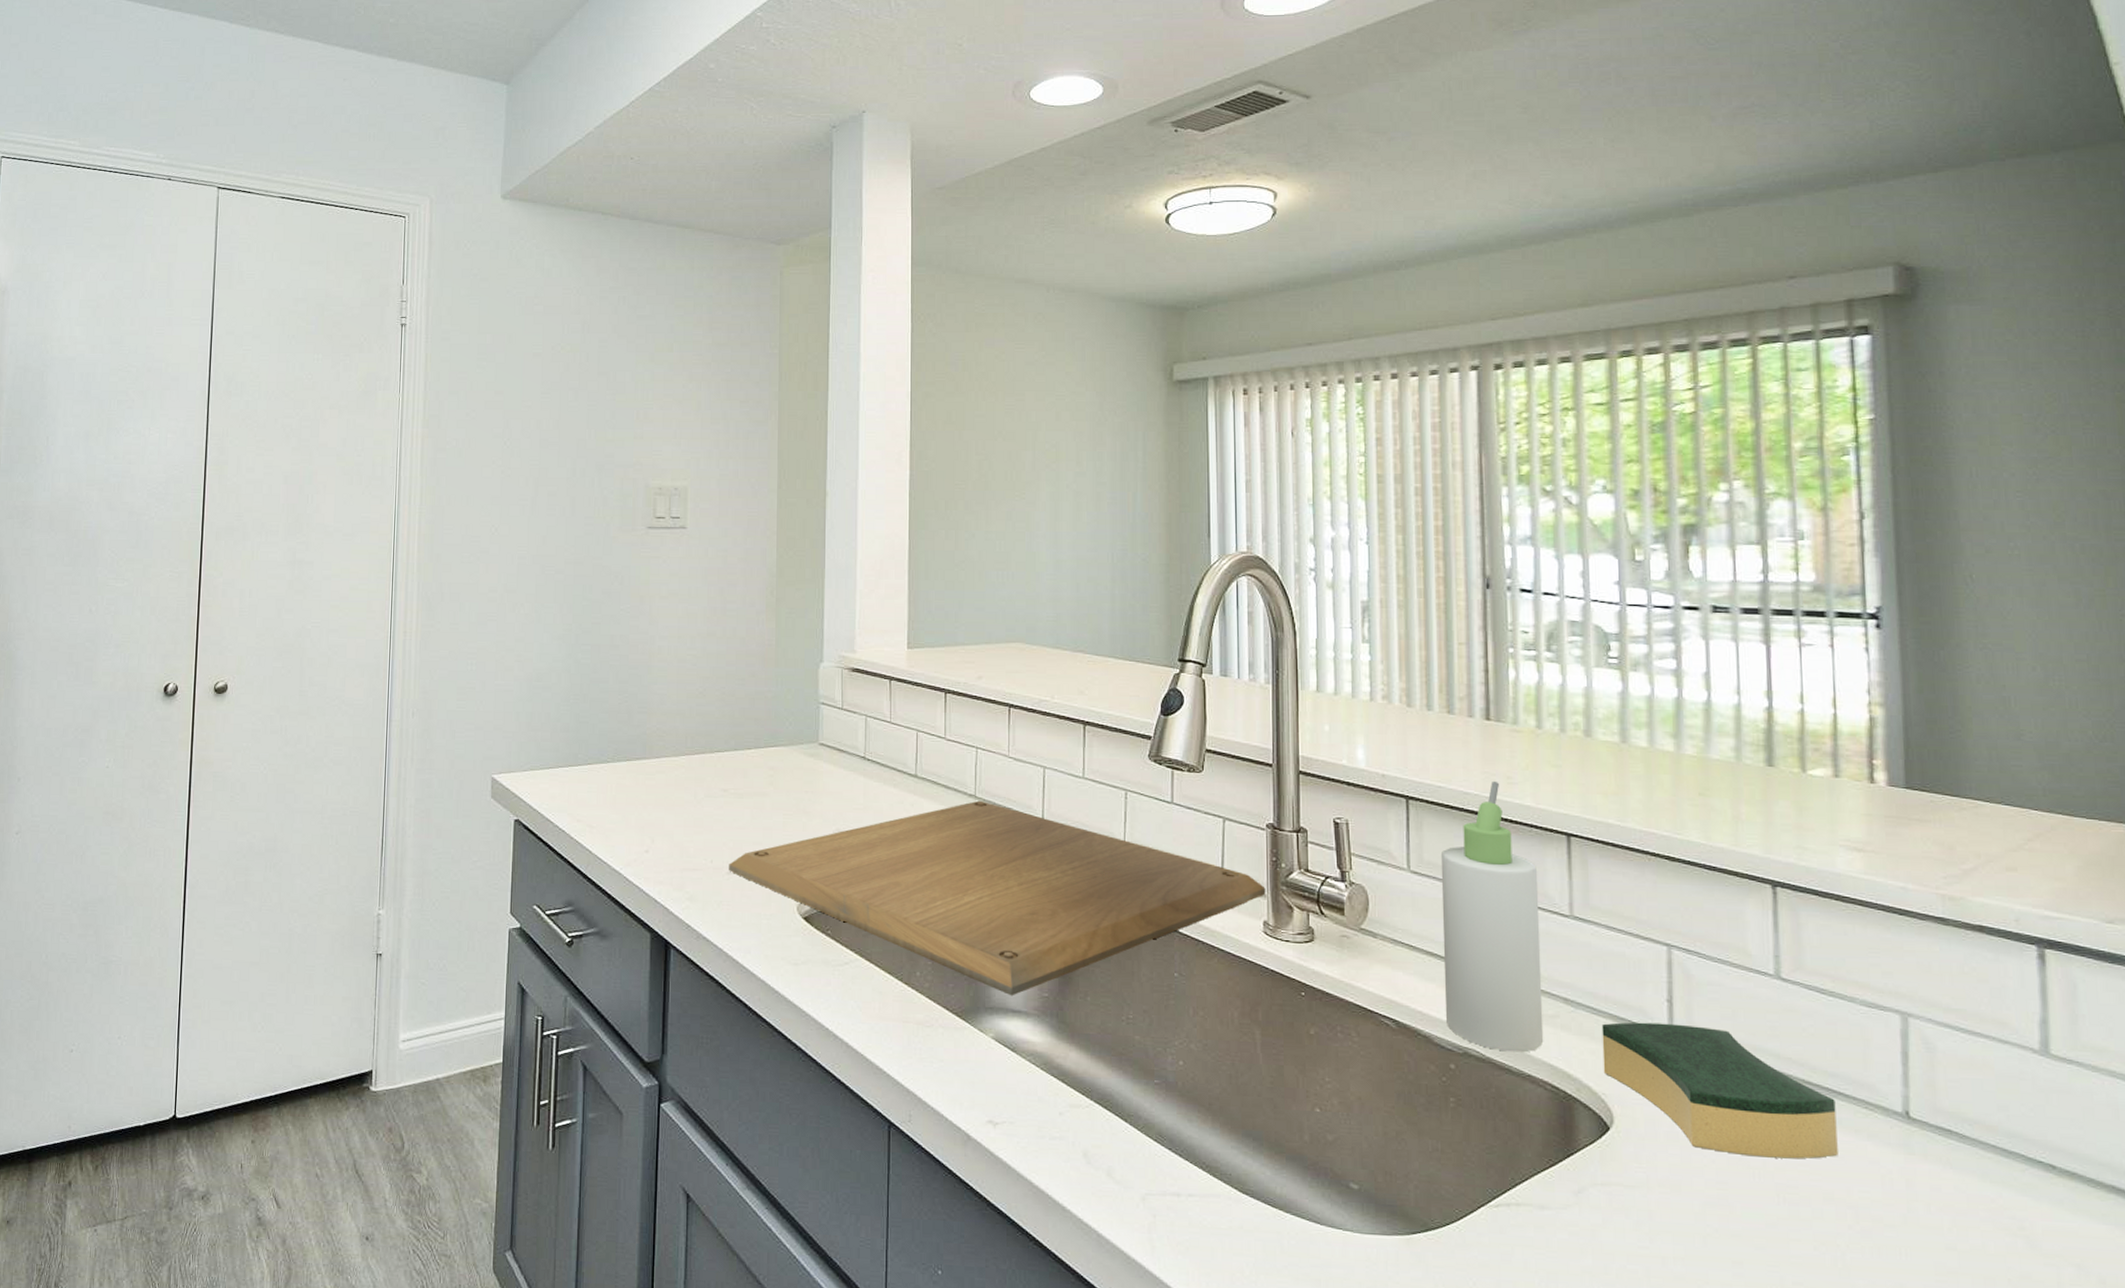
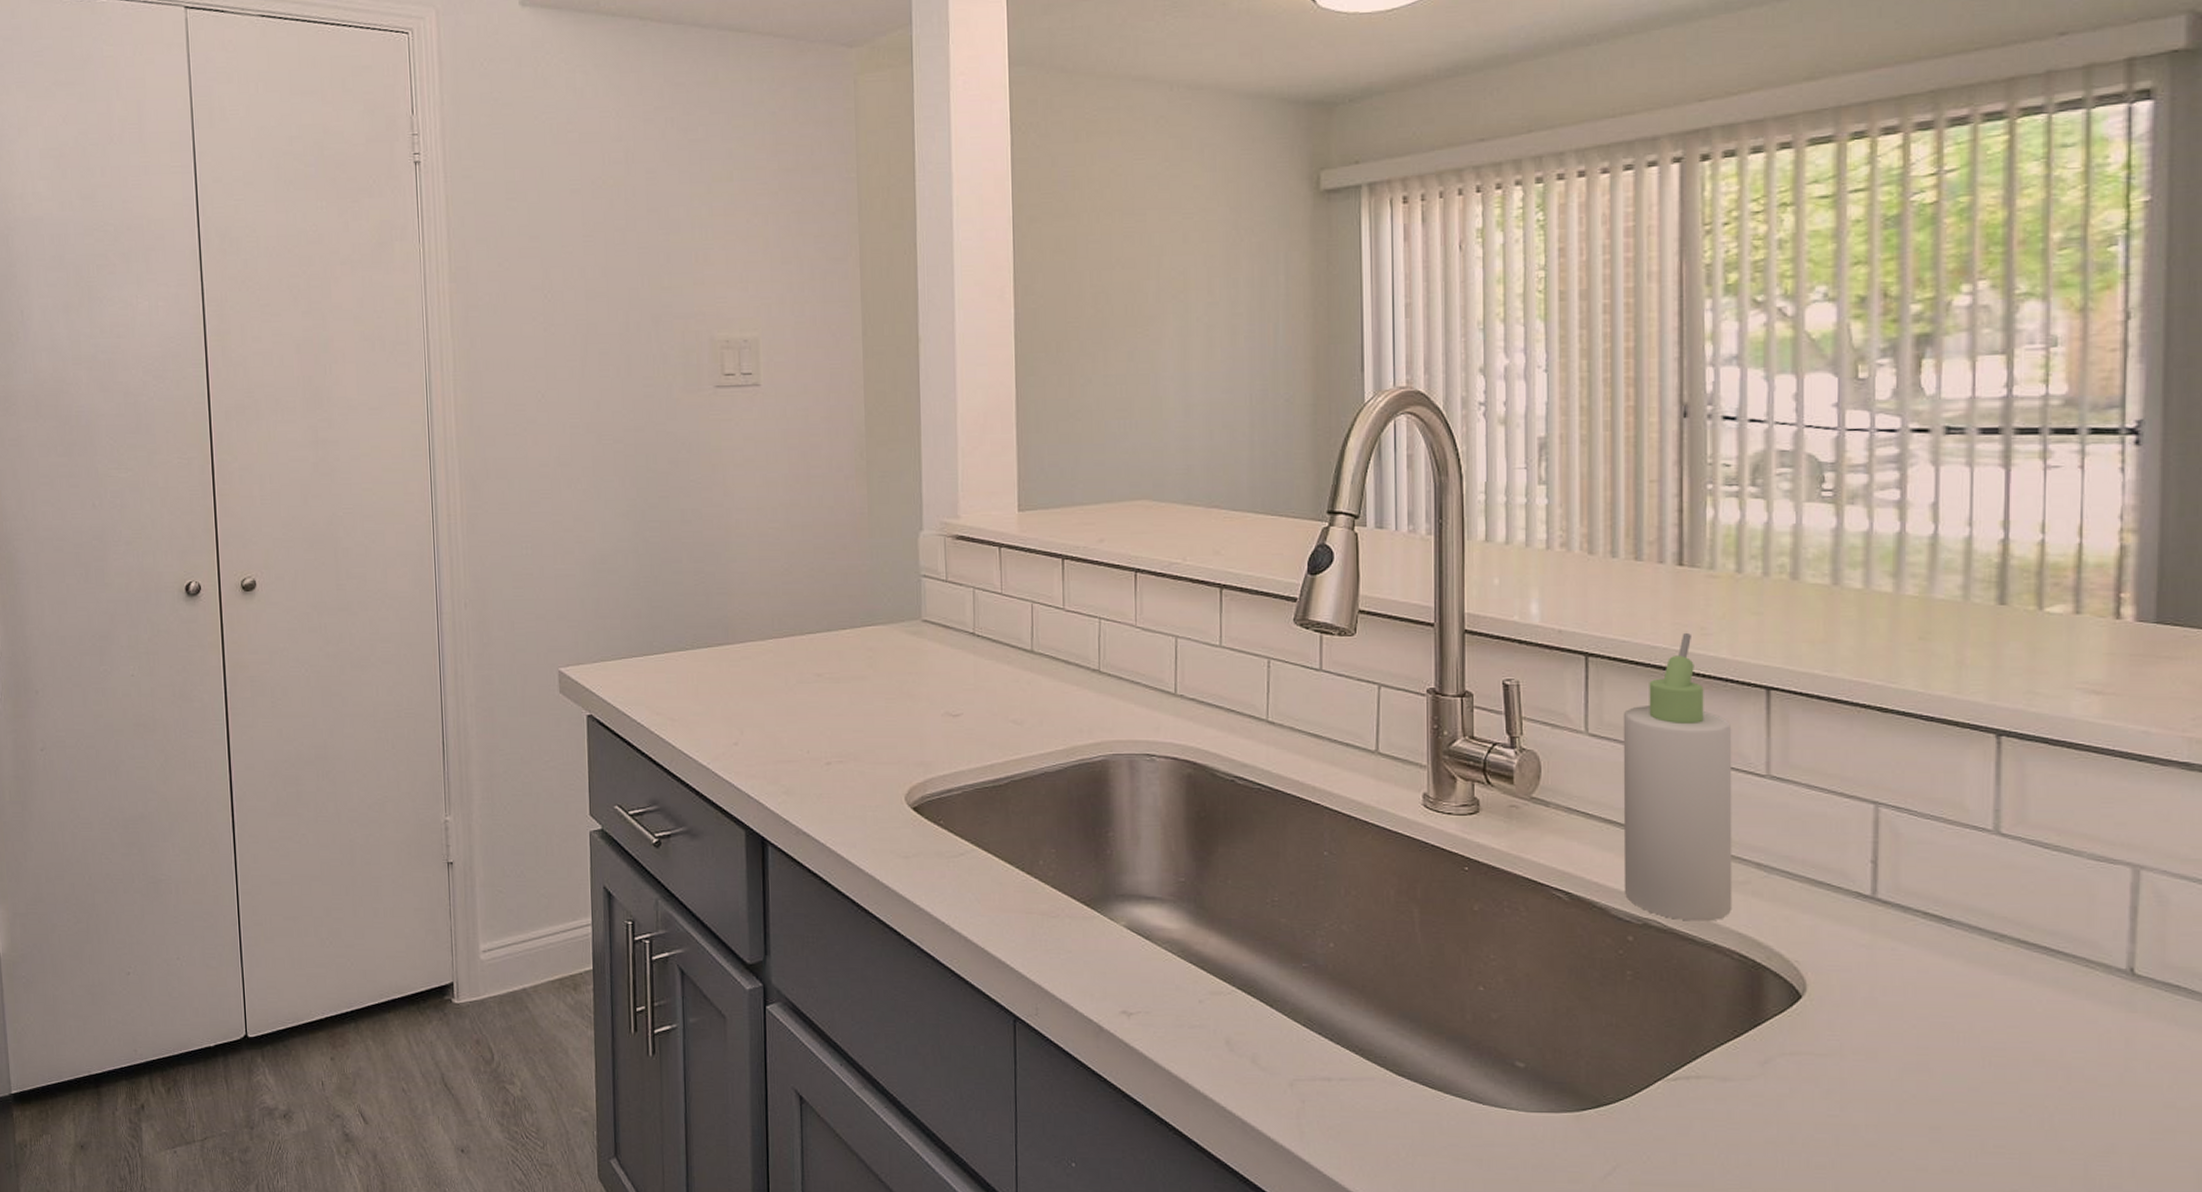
chopping board: present [729,800,1266,996] -> none [827,675,1426,882]
sponge: present [1601,1022,1838,1159] -> none [1797,885,2053,1021]

